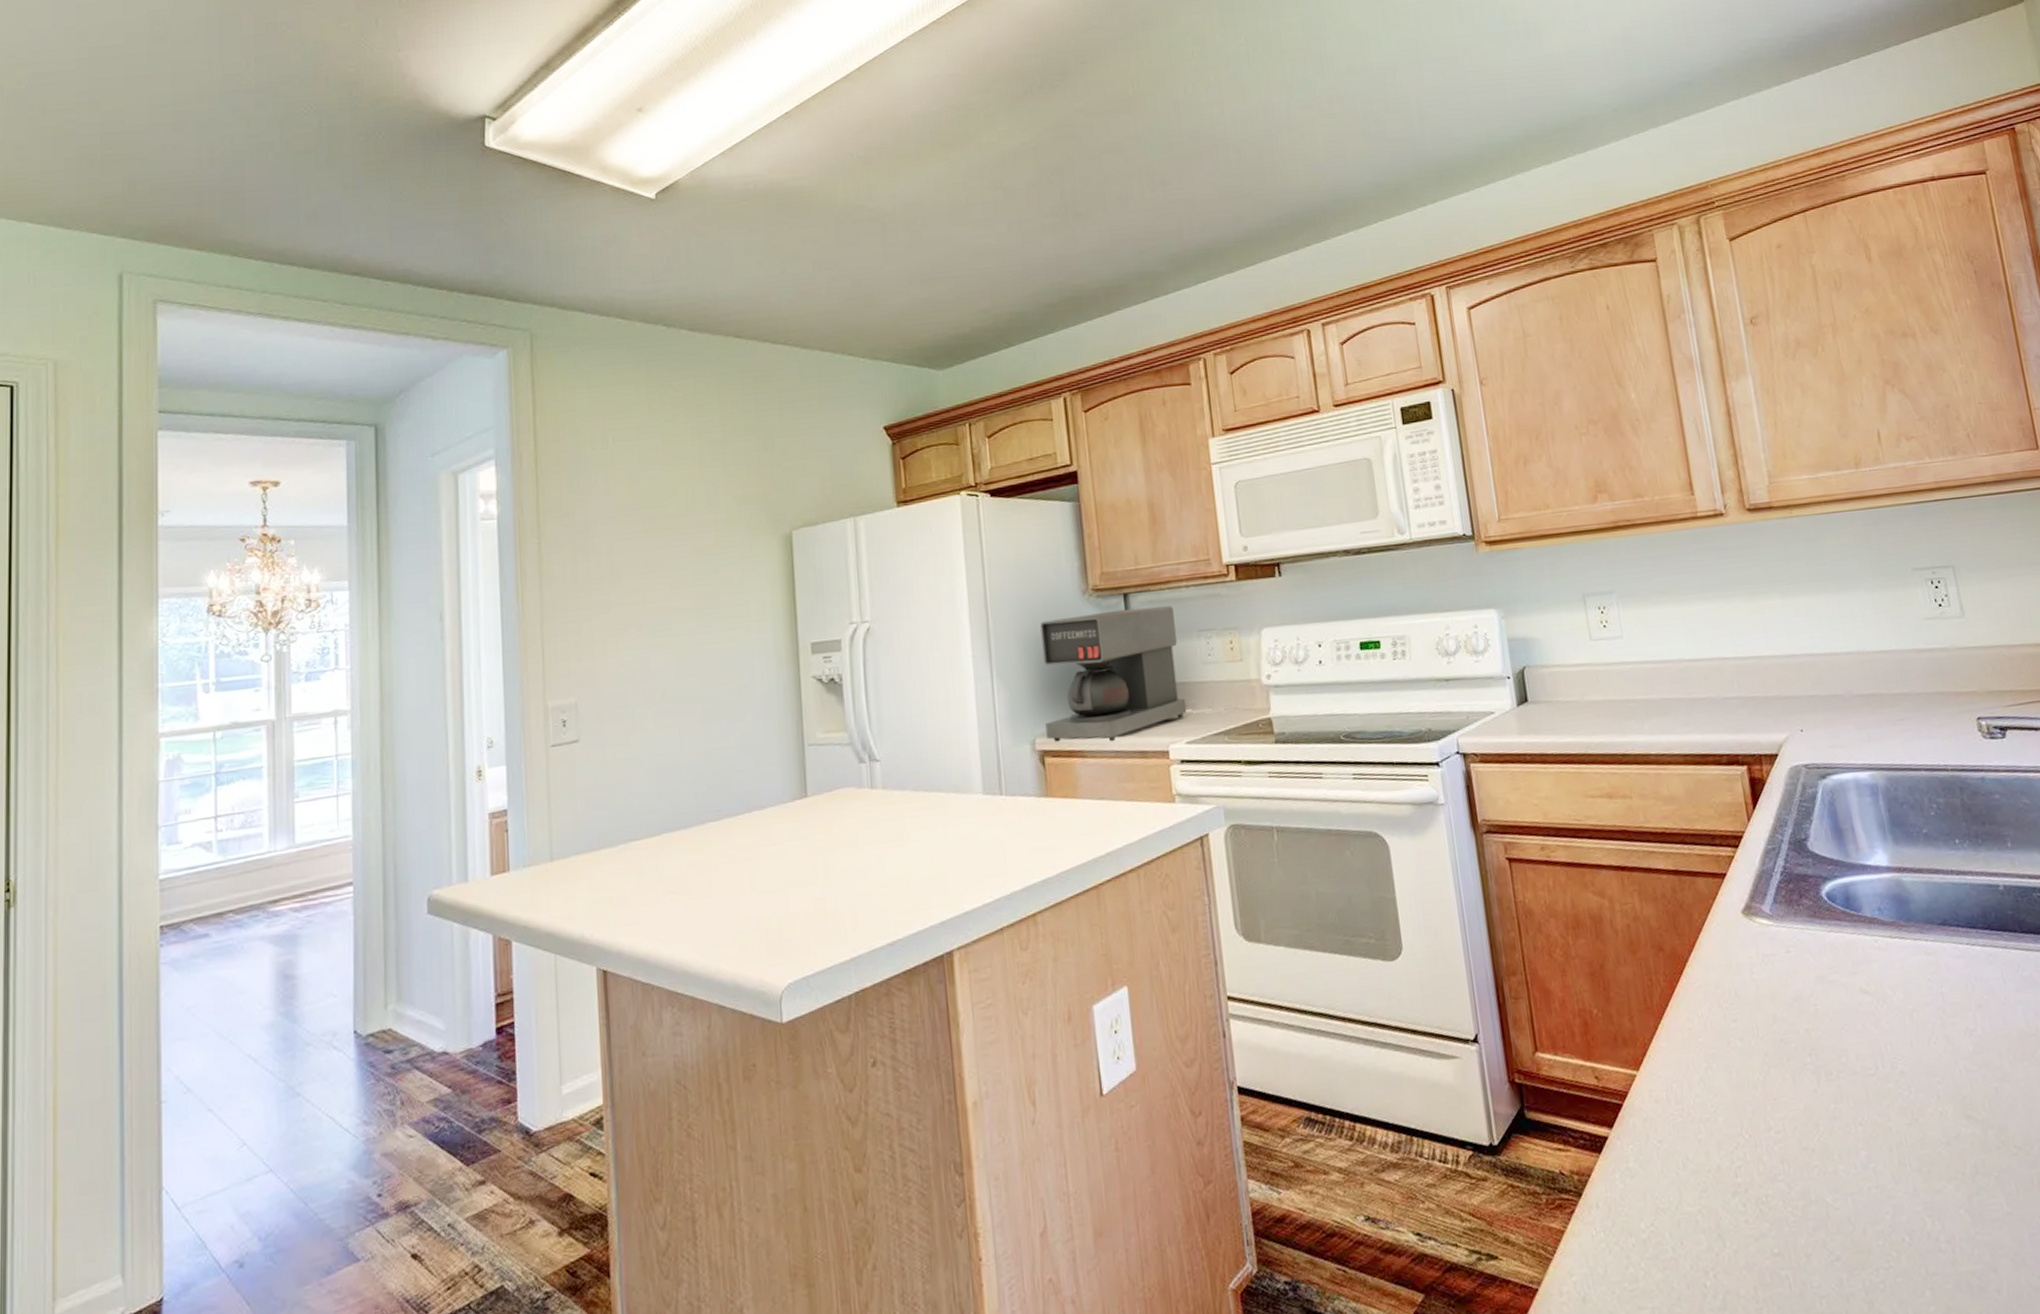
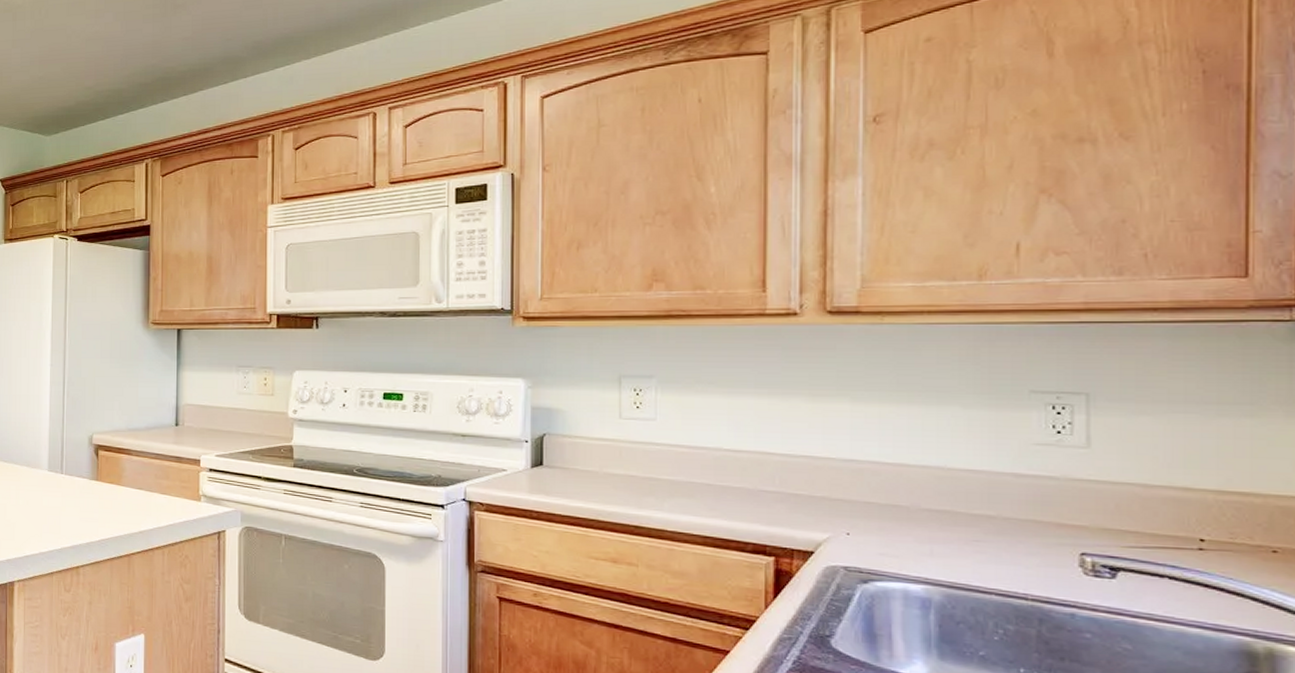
coffee maker: present [1040,606,1187,742] -> none [102,342,220,446]

